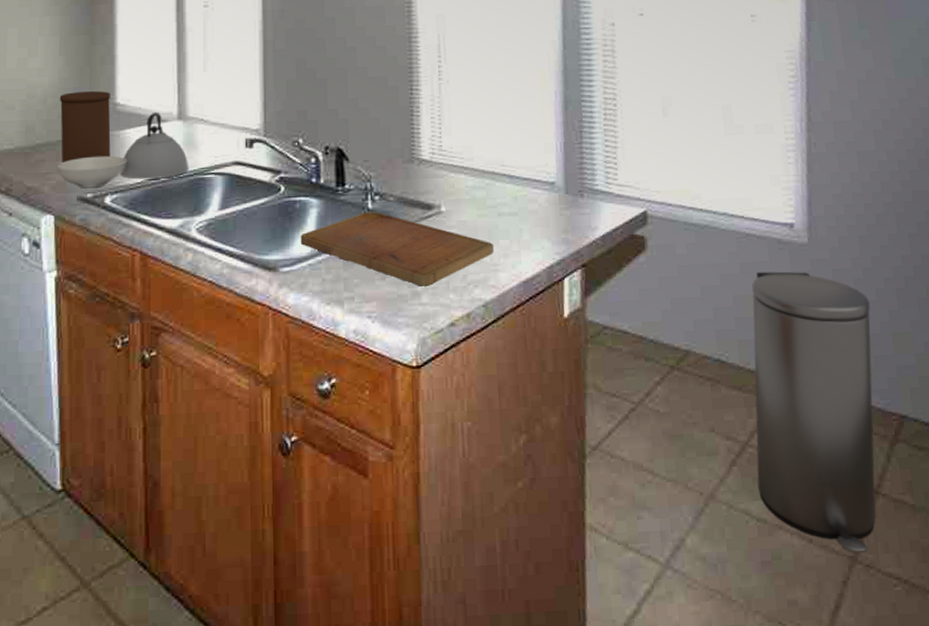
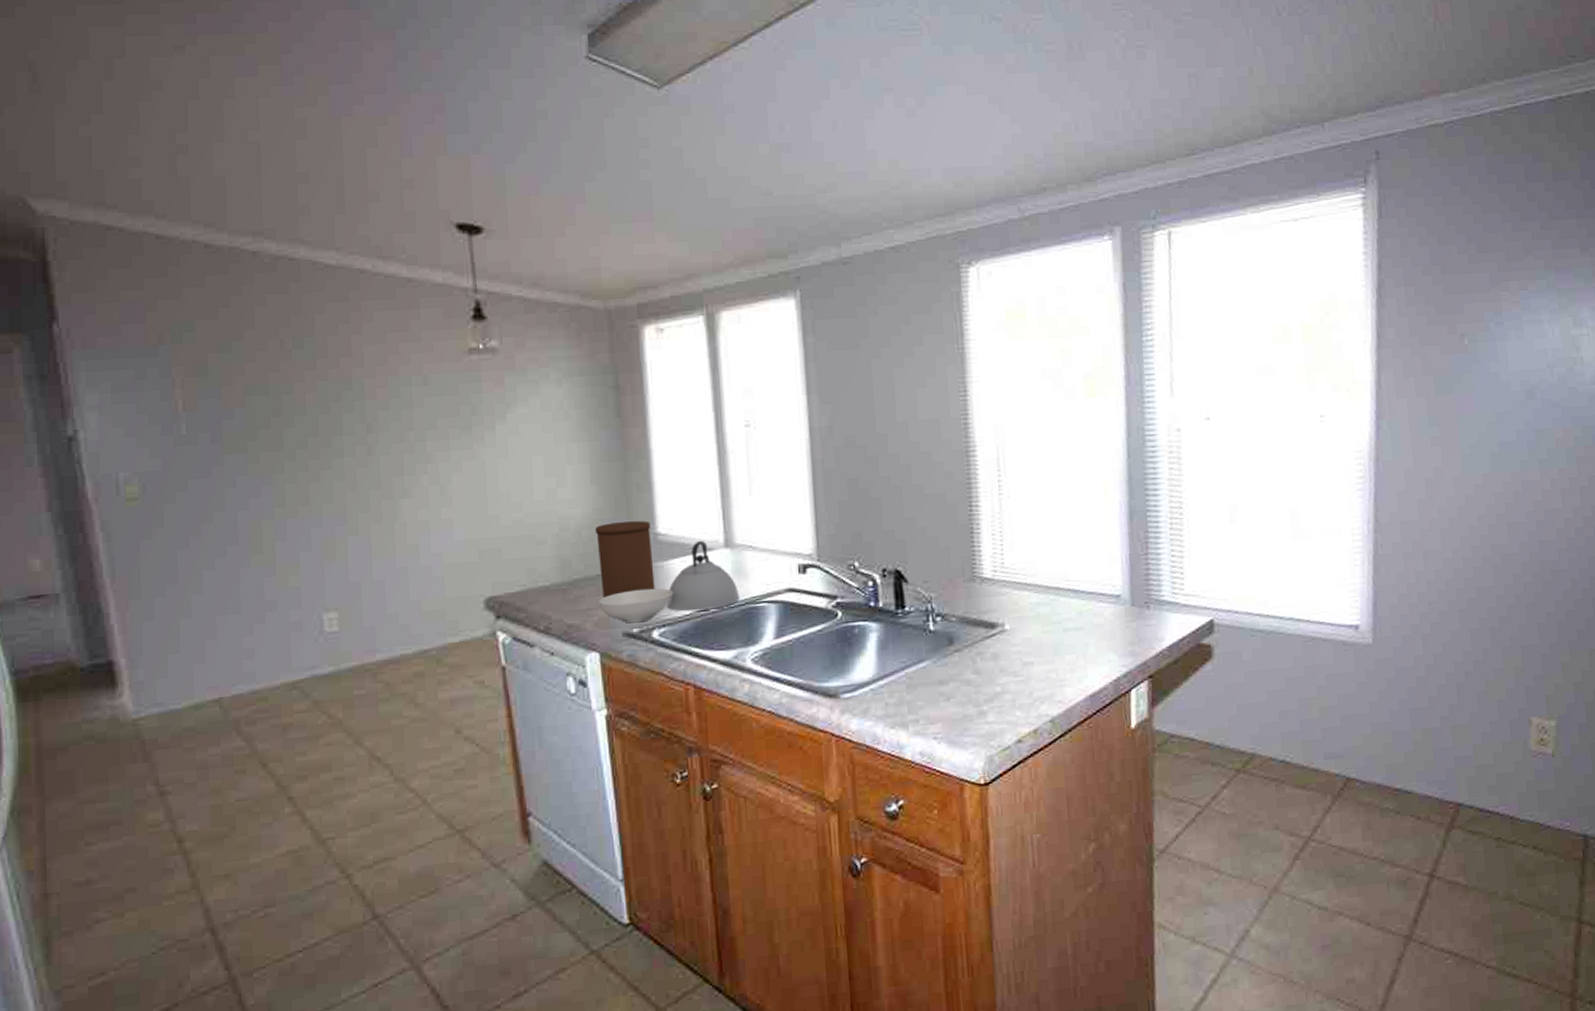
cutting board: present [300,210,494,286] -> none [860,632,1060,705]
pedal bin: present [751,271,876,554] -> none [1316,672,1431,933]

